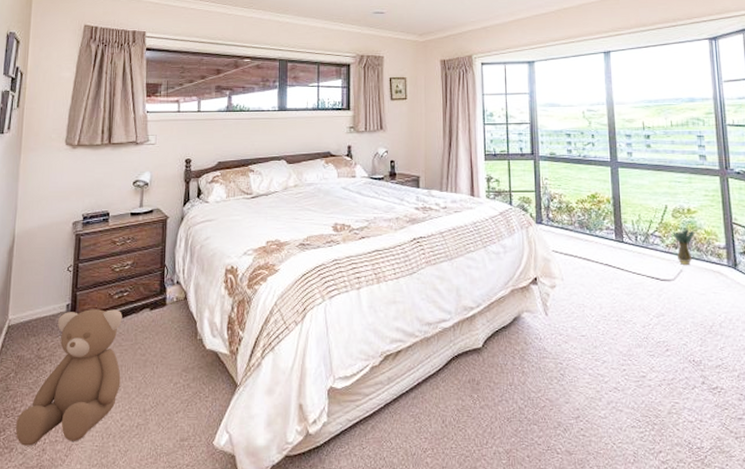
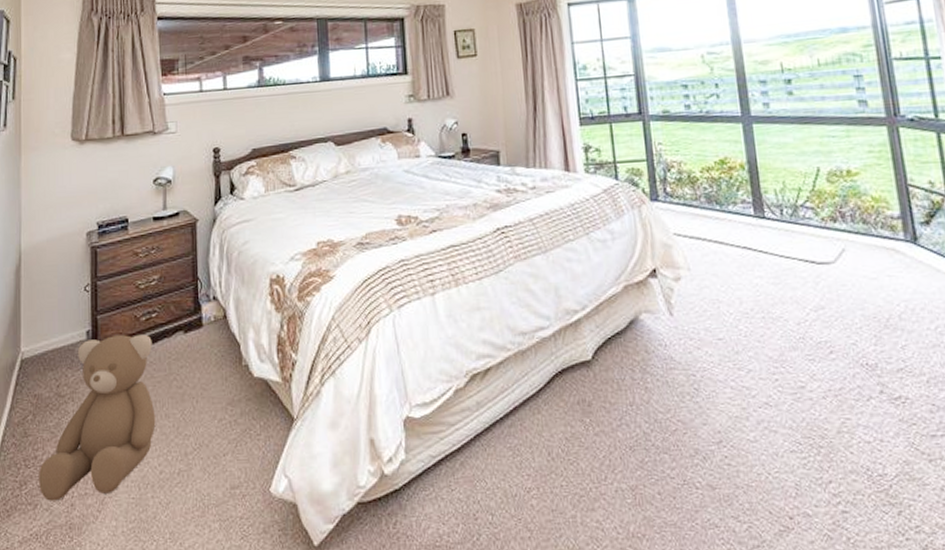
vase: present [672,228,696,265] -> none [829,194,860,242]

